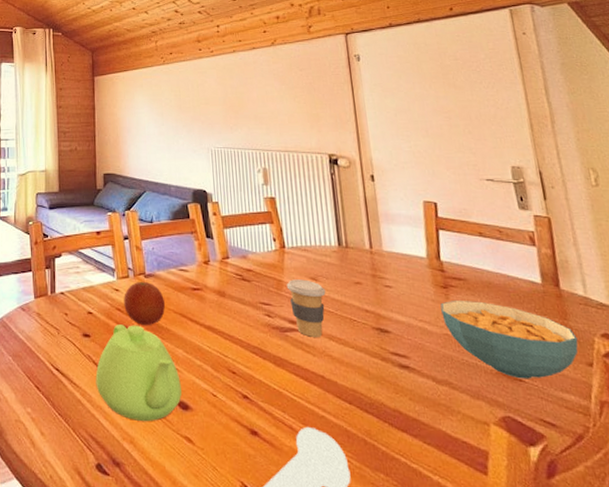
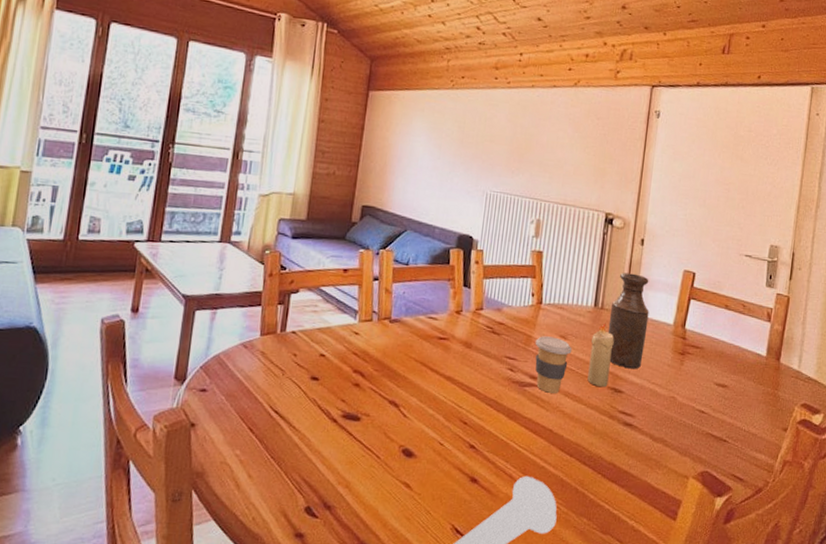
teapot: present [95,324,182,421] -> none [317,369,409,467]
fruit: present [124,281,165,325] -> none [362,326,407,372]
candle: none [343,261,372,328] -> present [587,323,615,388]
bottle: none [355,210,403,307] -> present [607,272,649,369]
cereal bowl: present [440,299,579,379] -> none [673,366,782,440]

